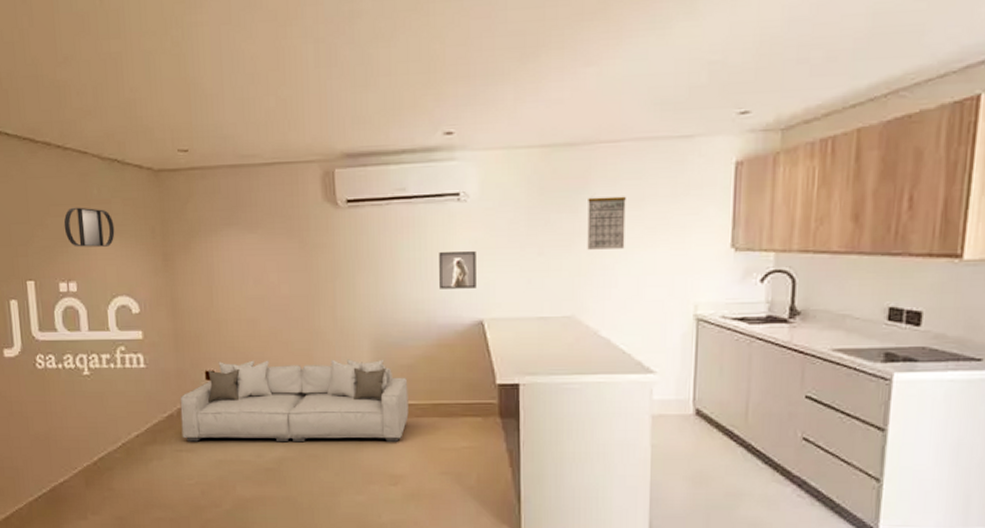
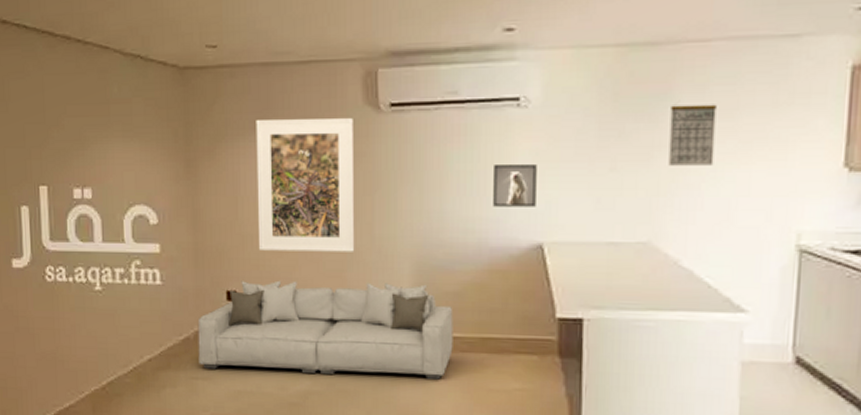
home mirror: present [63,207,115,248] -> none [80,106,135,151]
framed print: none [226,214,320,334] -> present [256,118,355,252]

